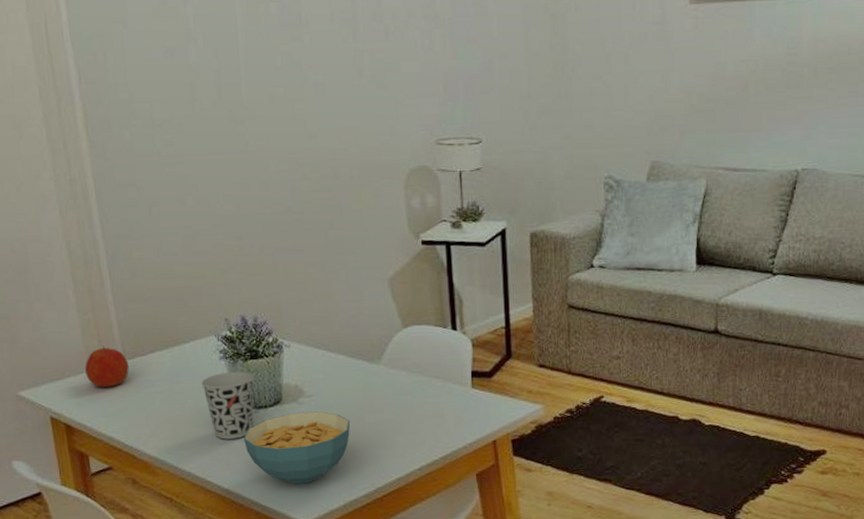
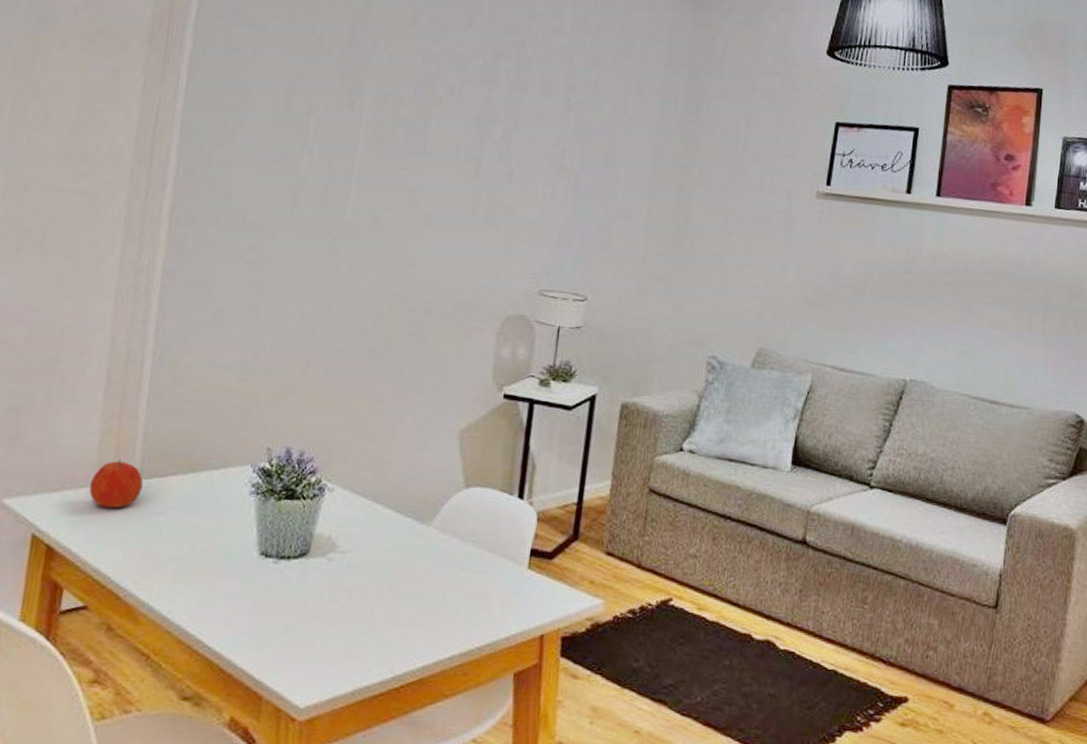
cup: present [201,371,255,439] -> none [221,509,285,592]
cereal bowl: present [243,411,351,484] -> none [252,570,382,659]

